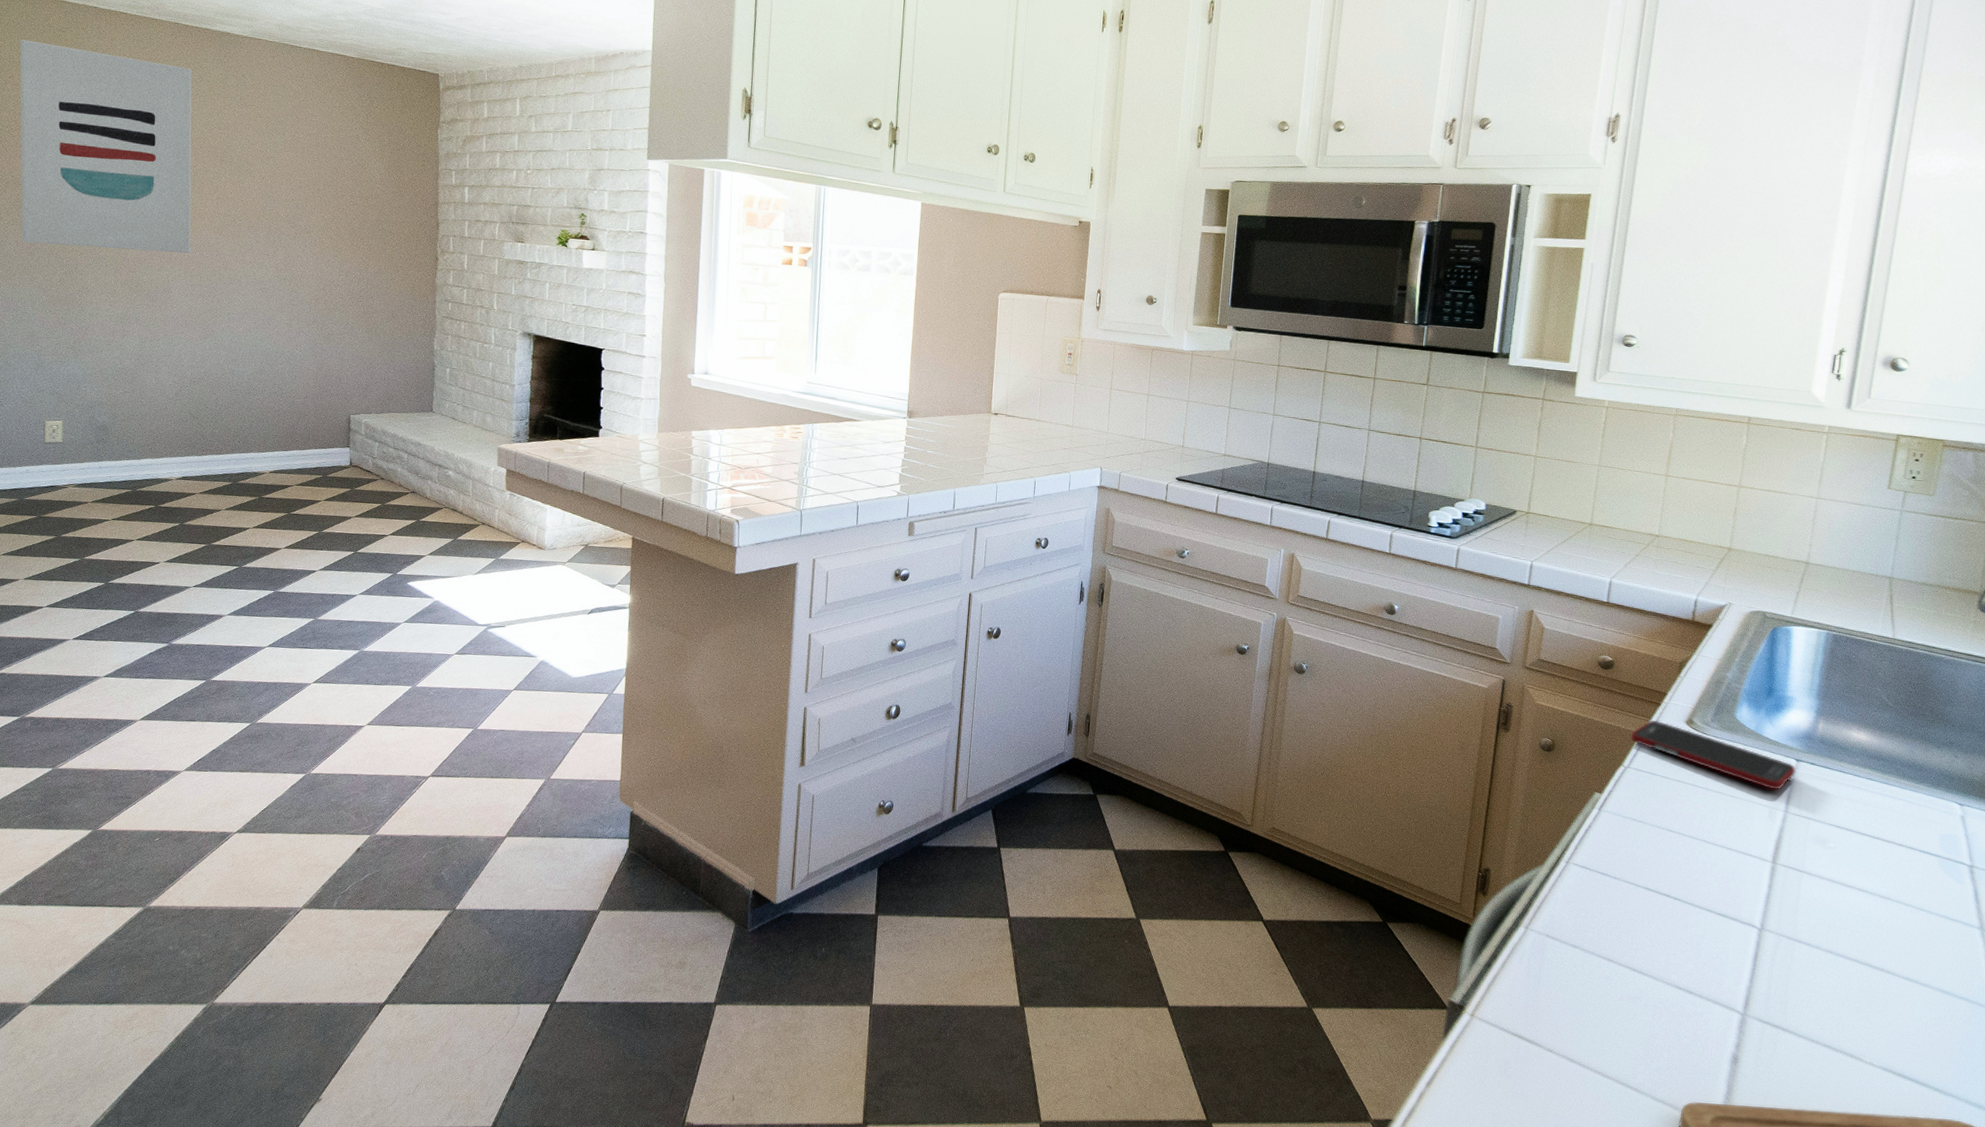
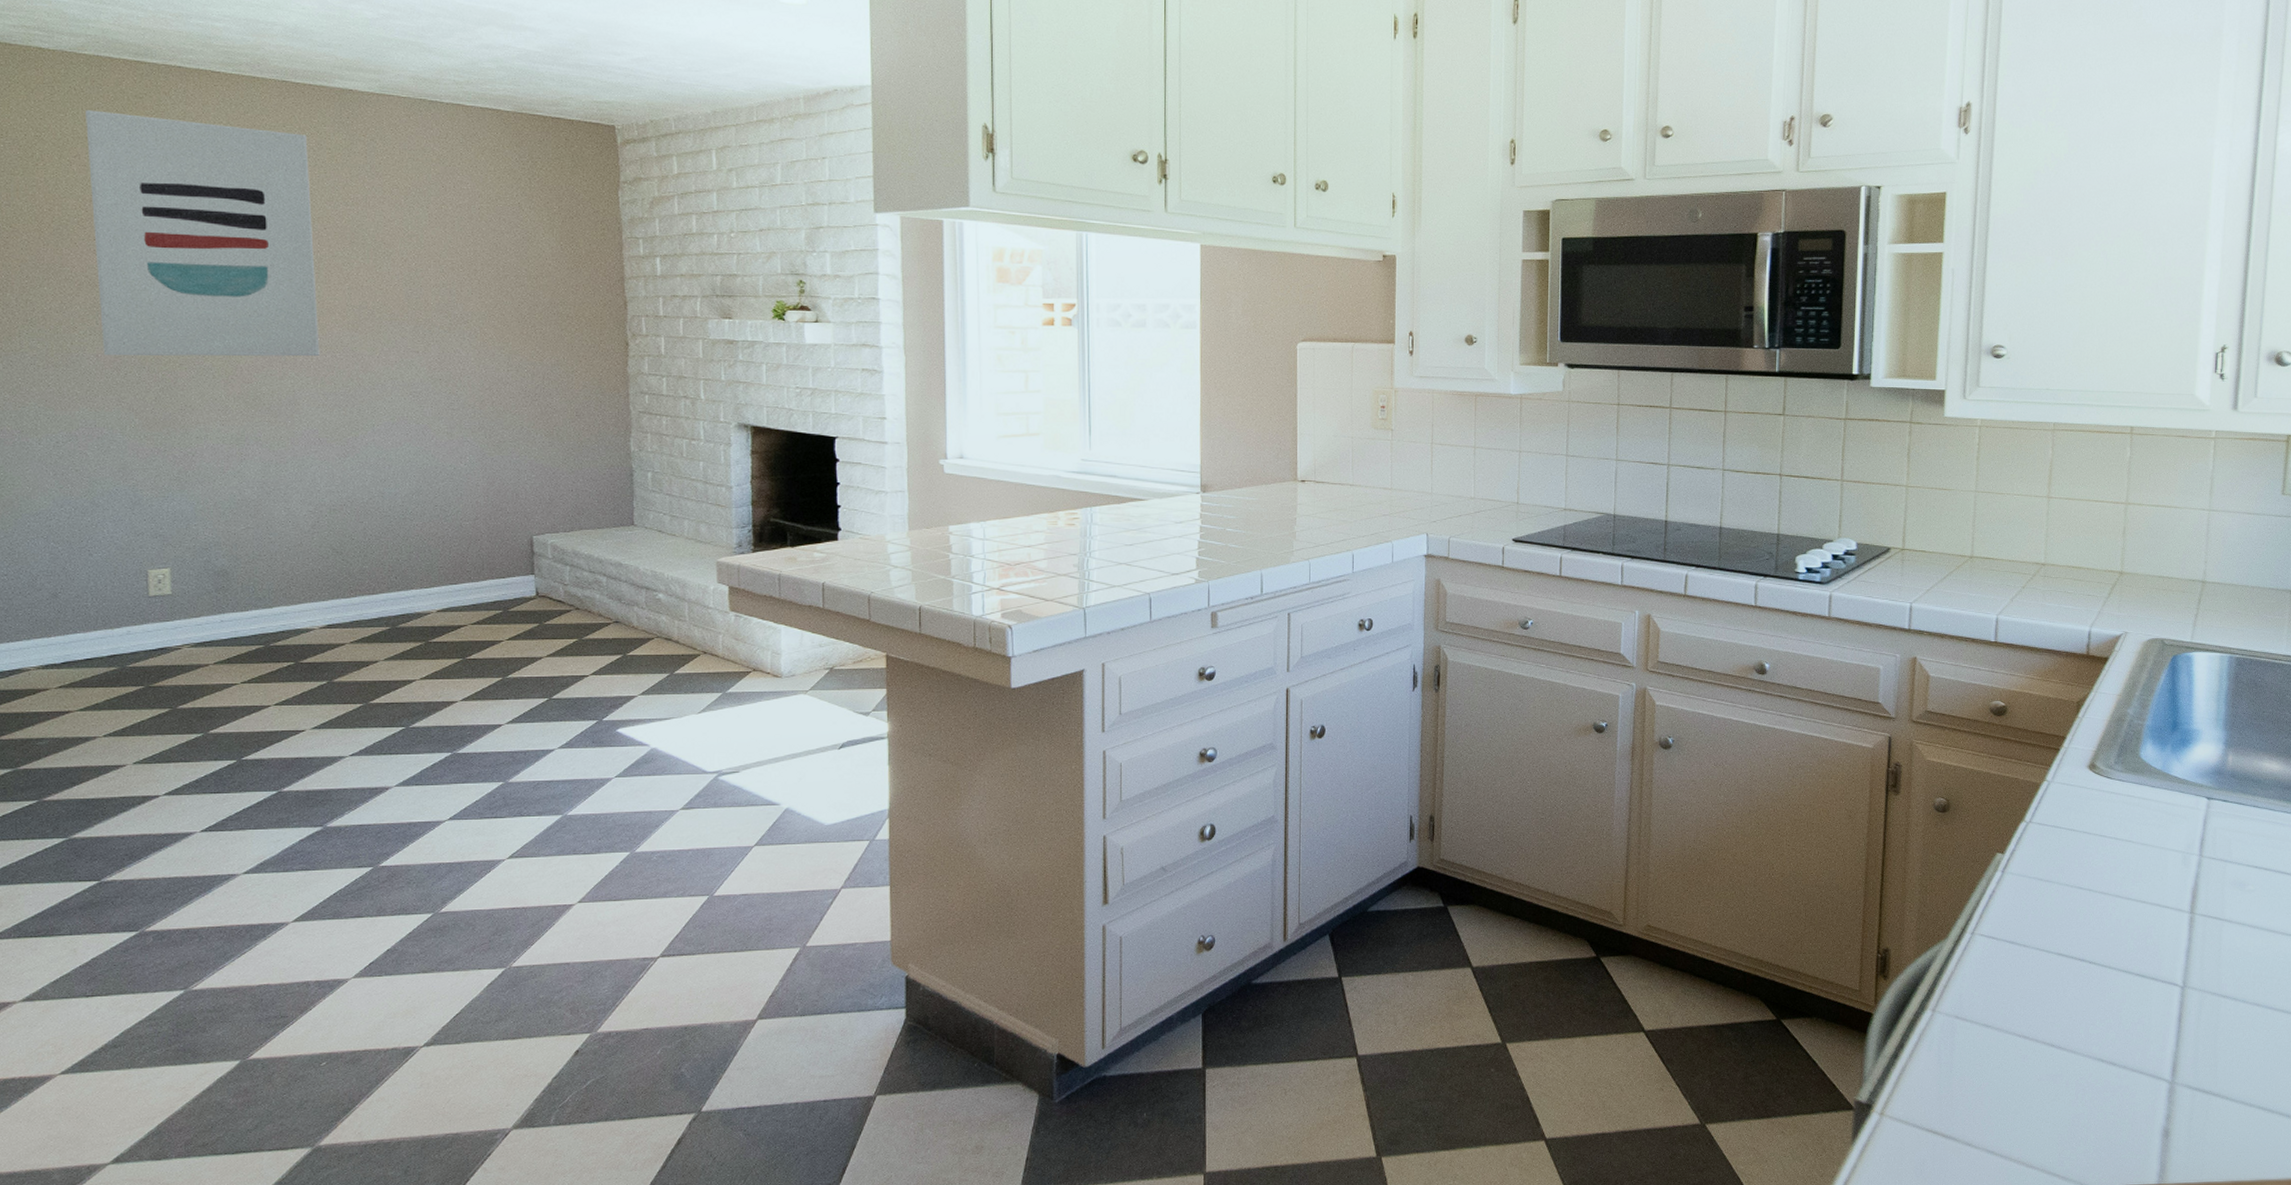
cell phone: present [1631,719,1797,791] -> none [2031,767,2208,834]

